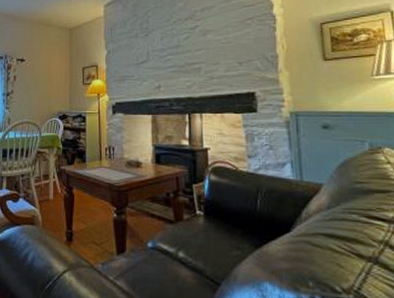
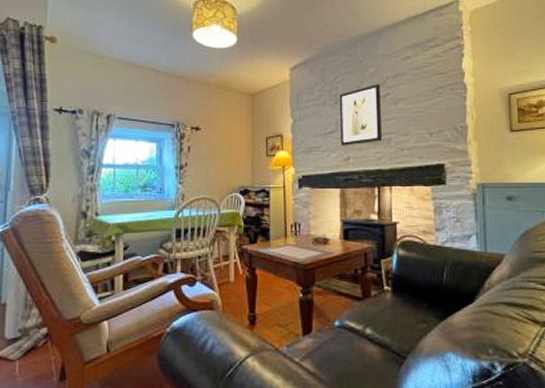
wall art: none [150,17,191,75] -> present [339,84,382,146]

